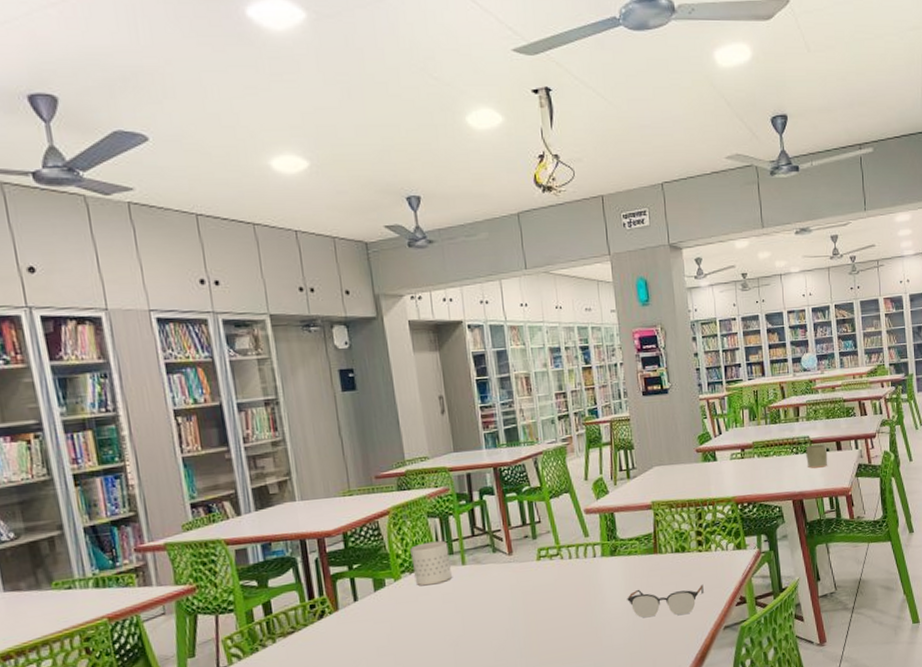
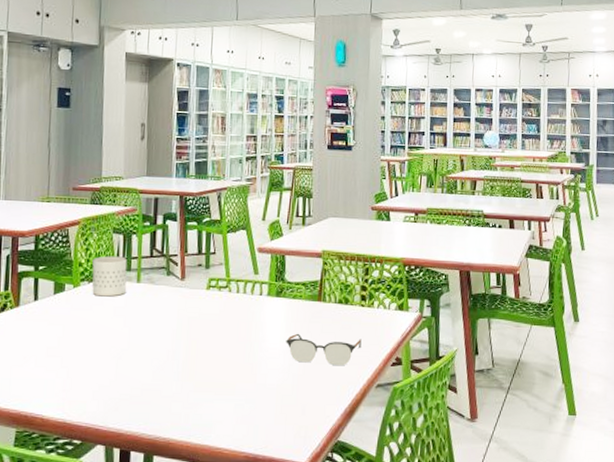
mug: present [806,444,828,469] -> none [478,219,500,243]

